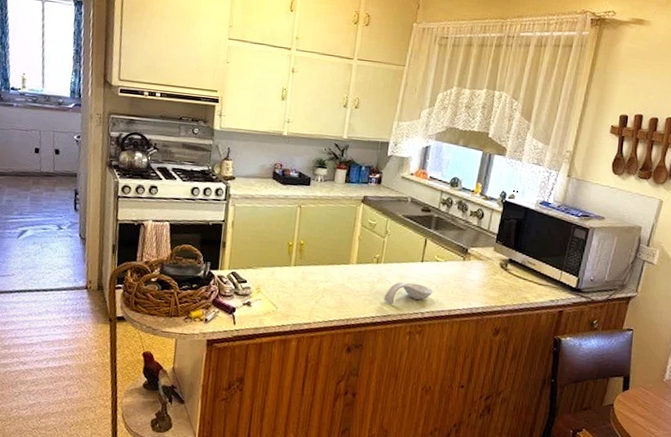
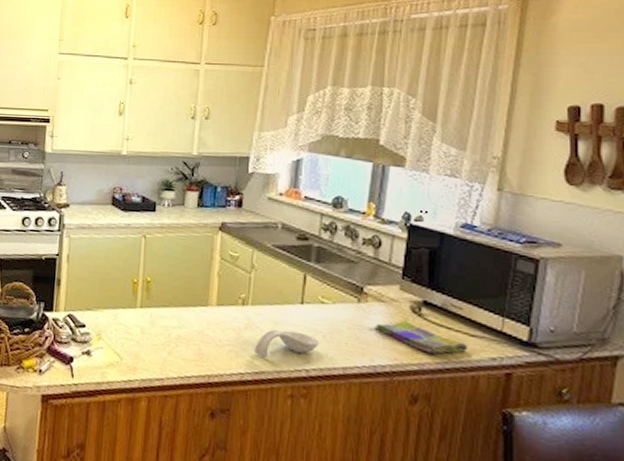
dish towel: none [473,273,536,298] -> present [374,319,467,354]

